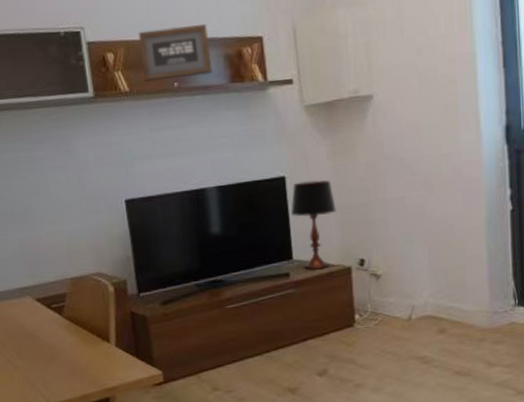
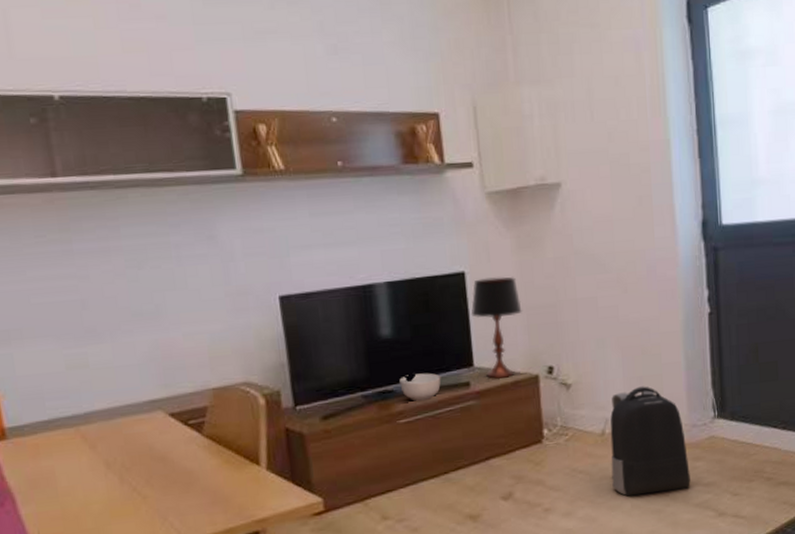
picture frame: present [138,24,213,82] -> none [295,96,382,159]
bowl: none [227,265,264,290] -> present [399,372,441,402]
backpack: none [416,276,491,375] -> present [610,386,691,497]

